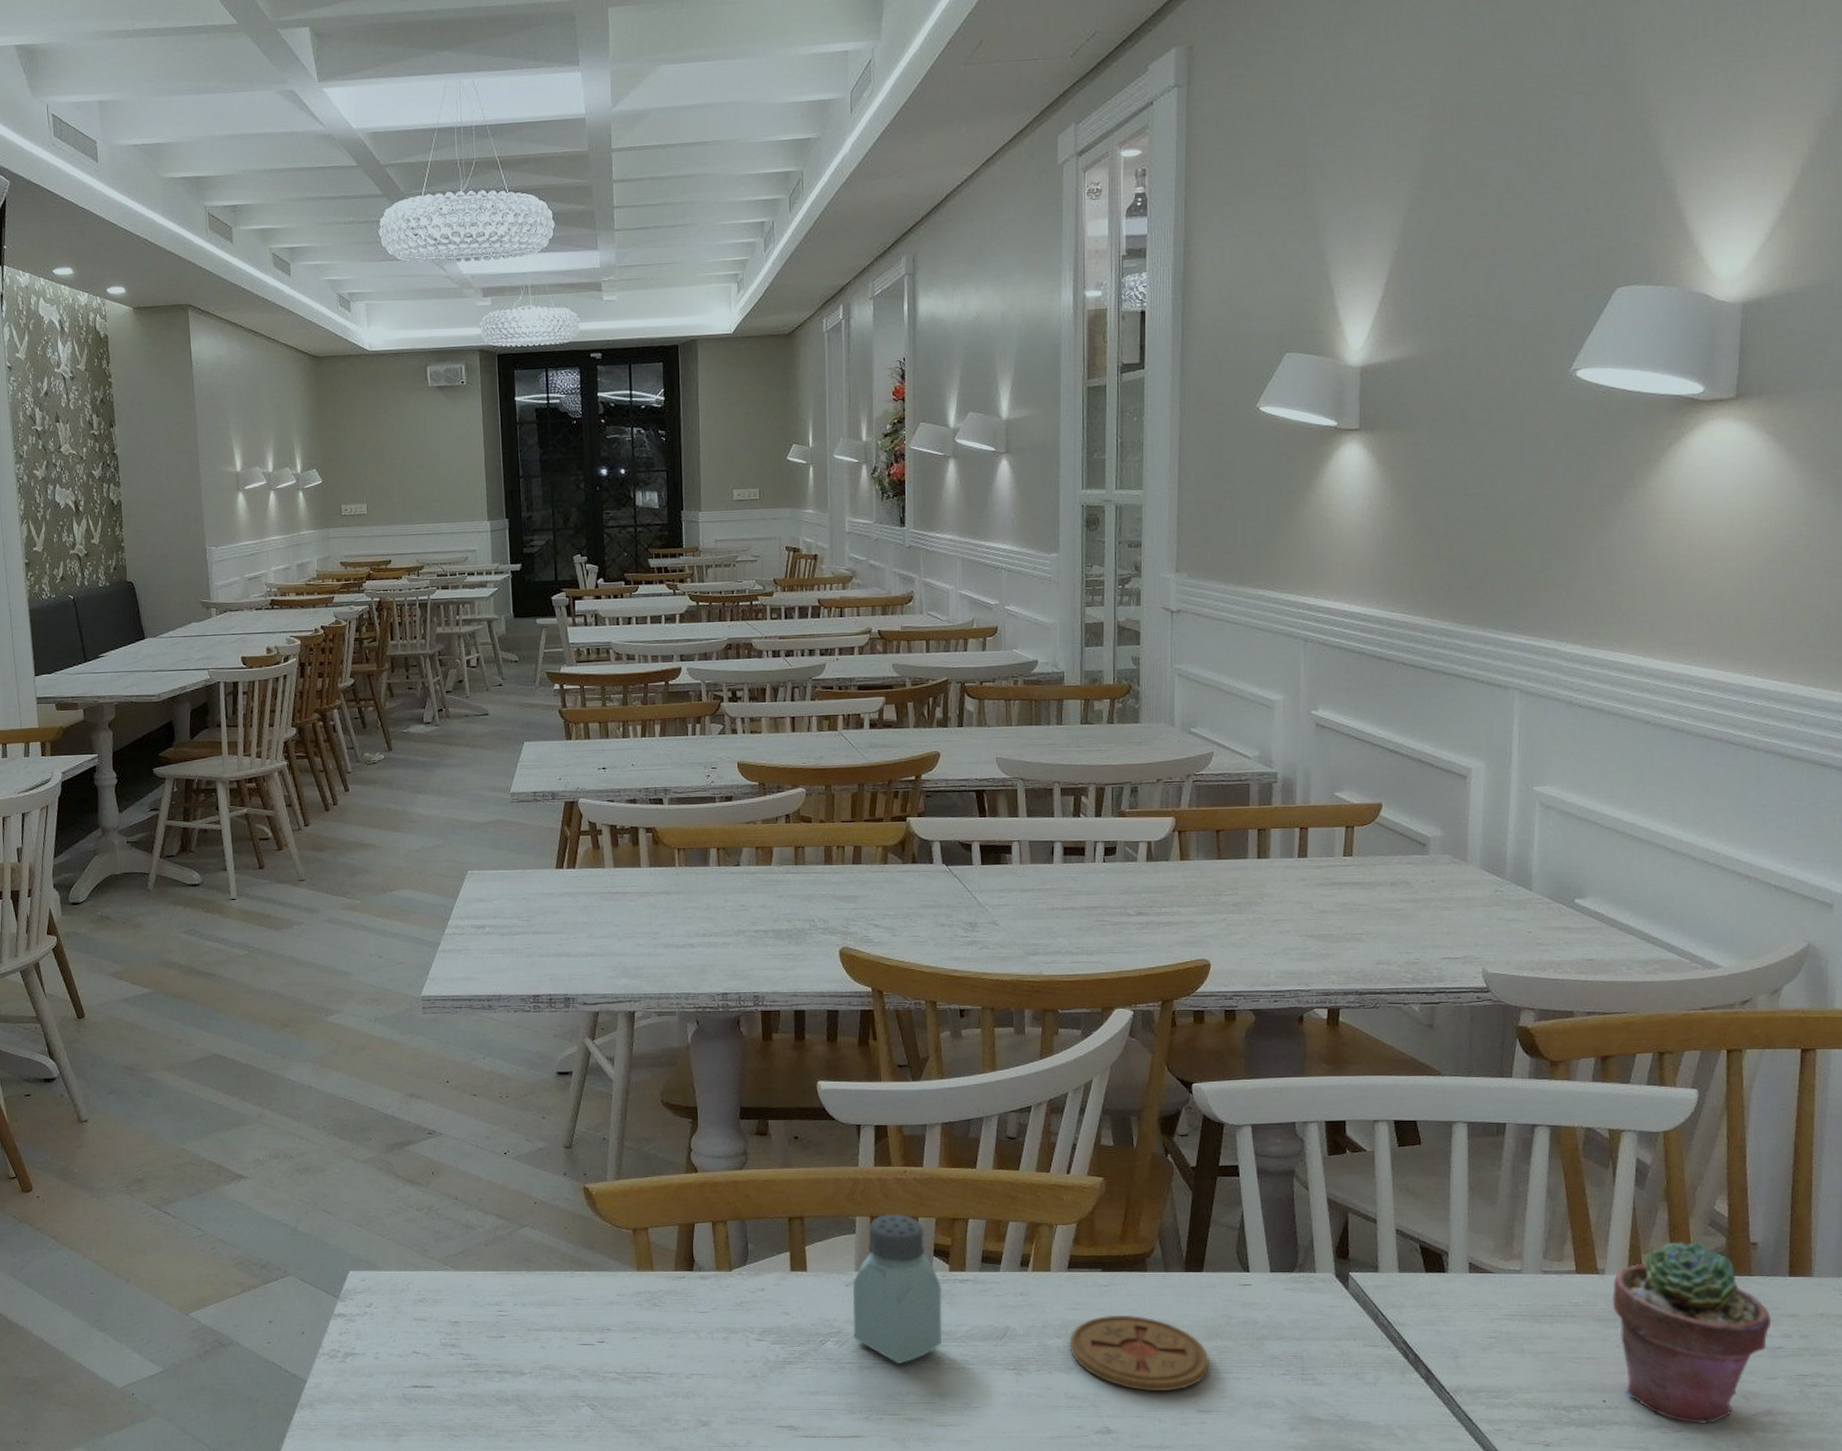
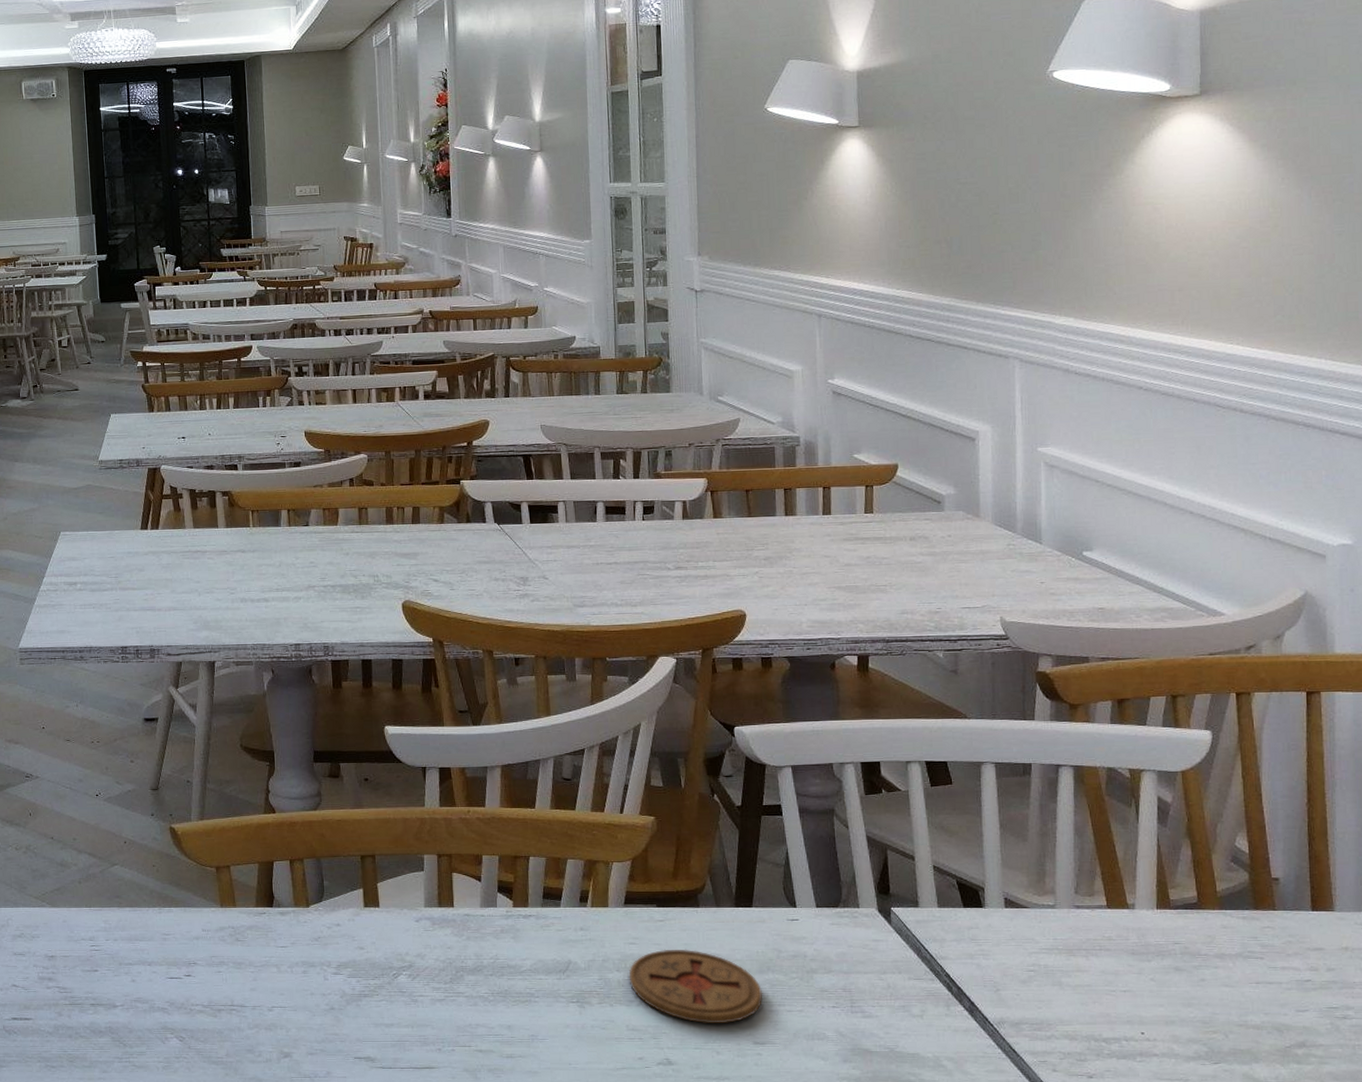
saltshaker: present [853,1213,943,1365] -> none [423,851,508,997]
potted succulent: present [1612,1241,1772,1424] -> none [1143,877,1299,1055]

